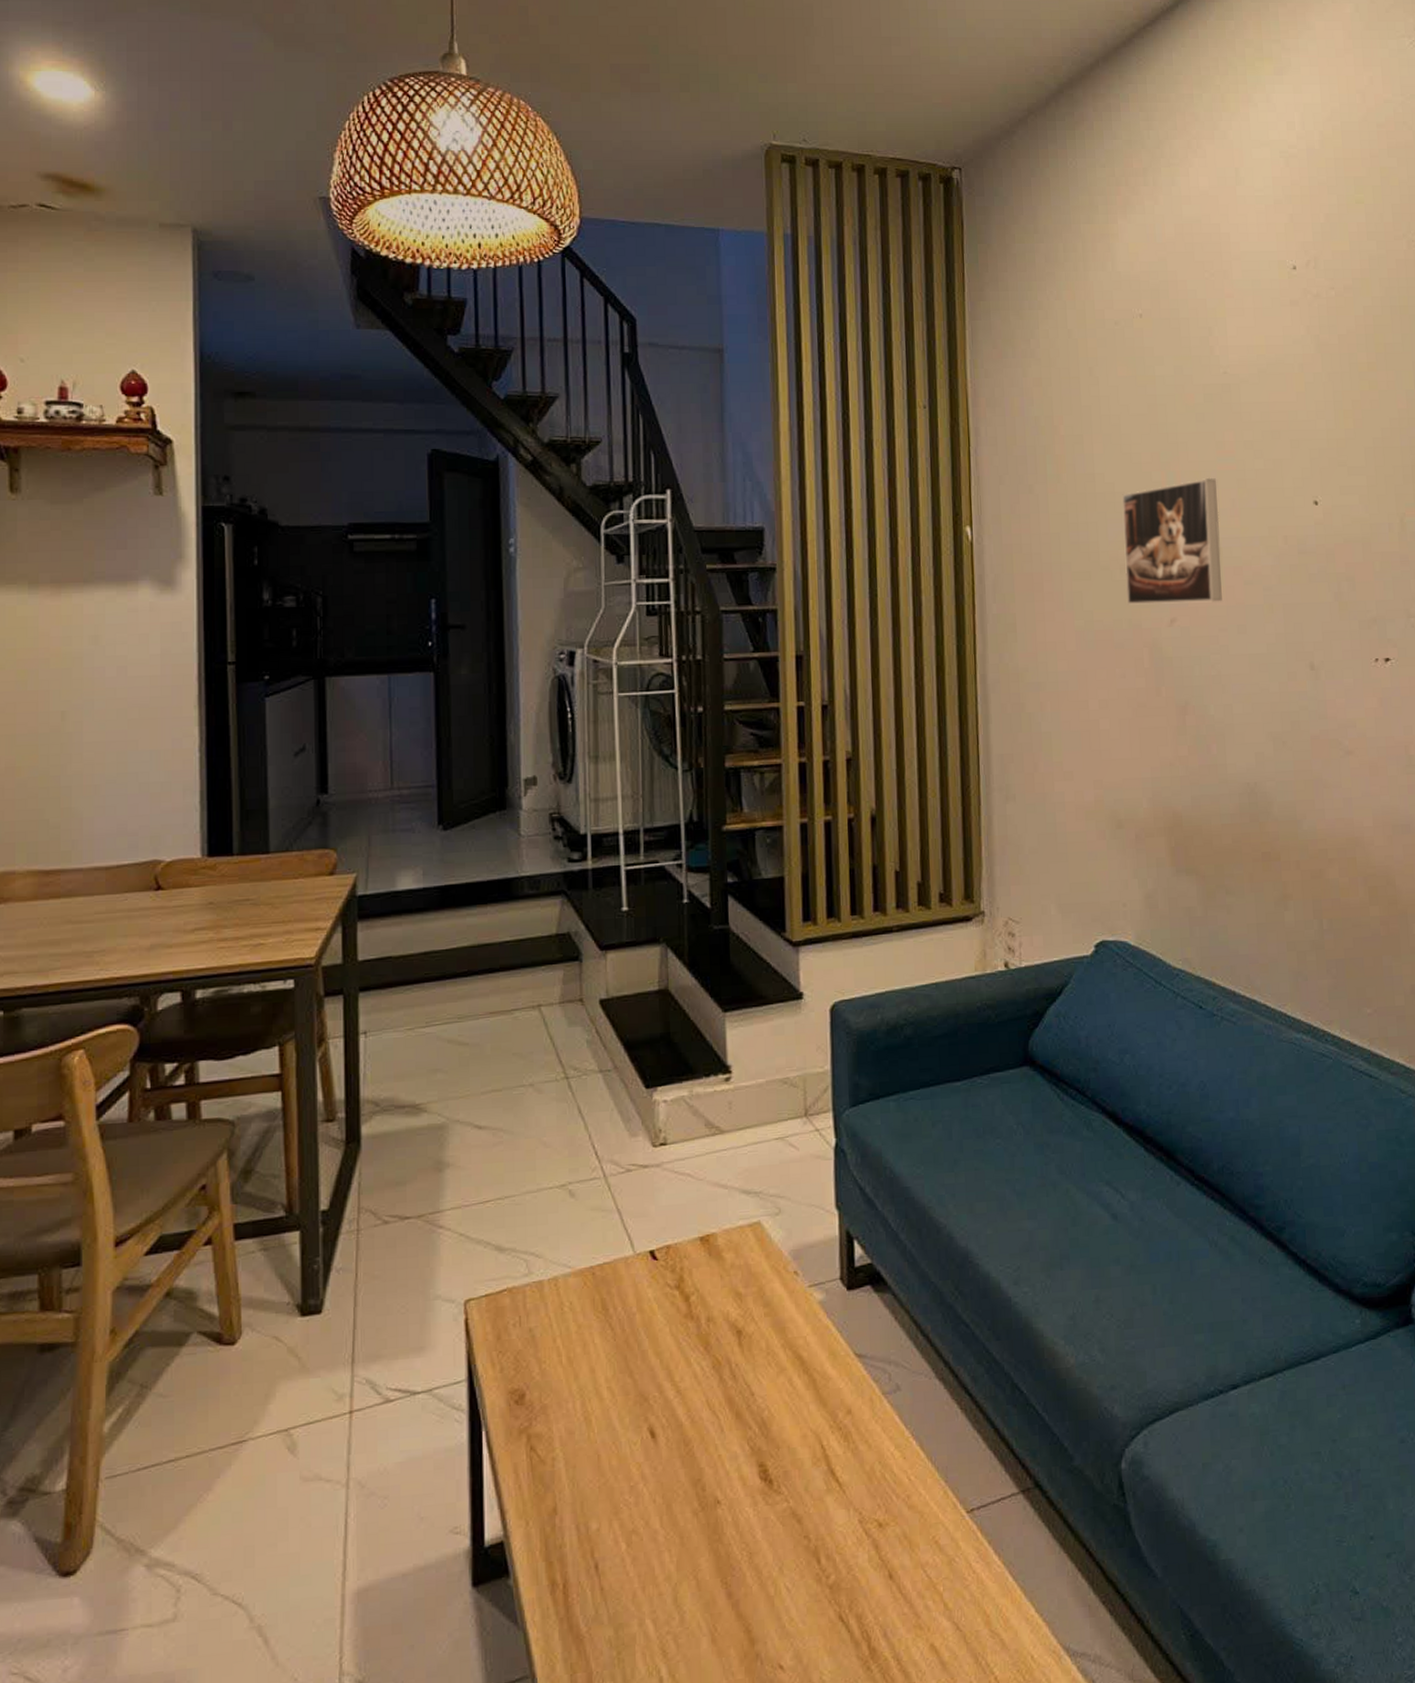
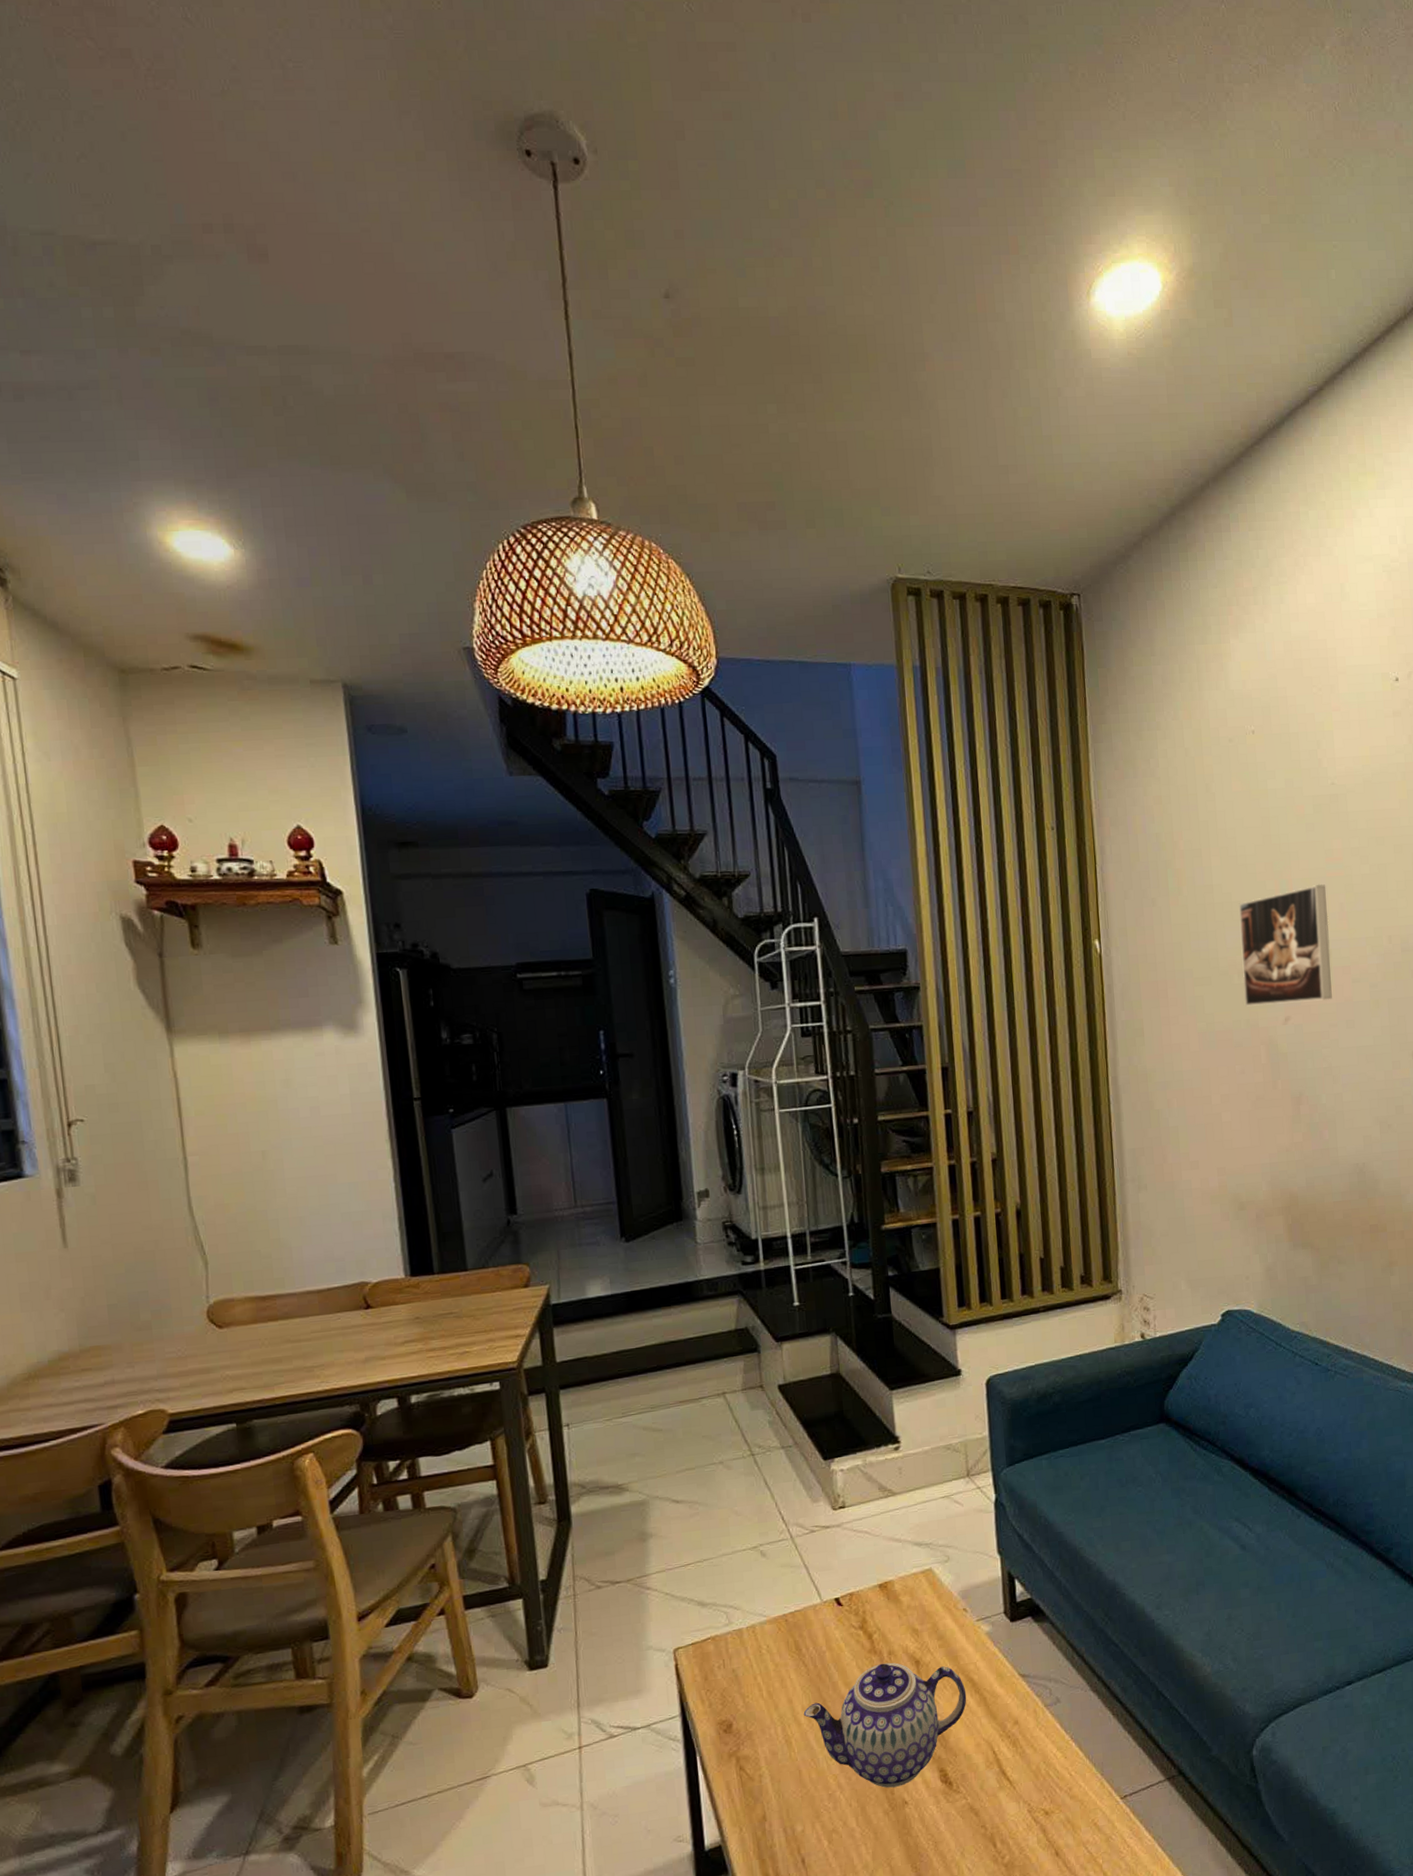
teapot: none [606,1330,794,1483] -> present [803,1662,967,1788]

